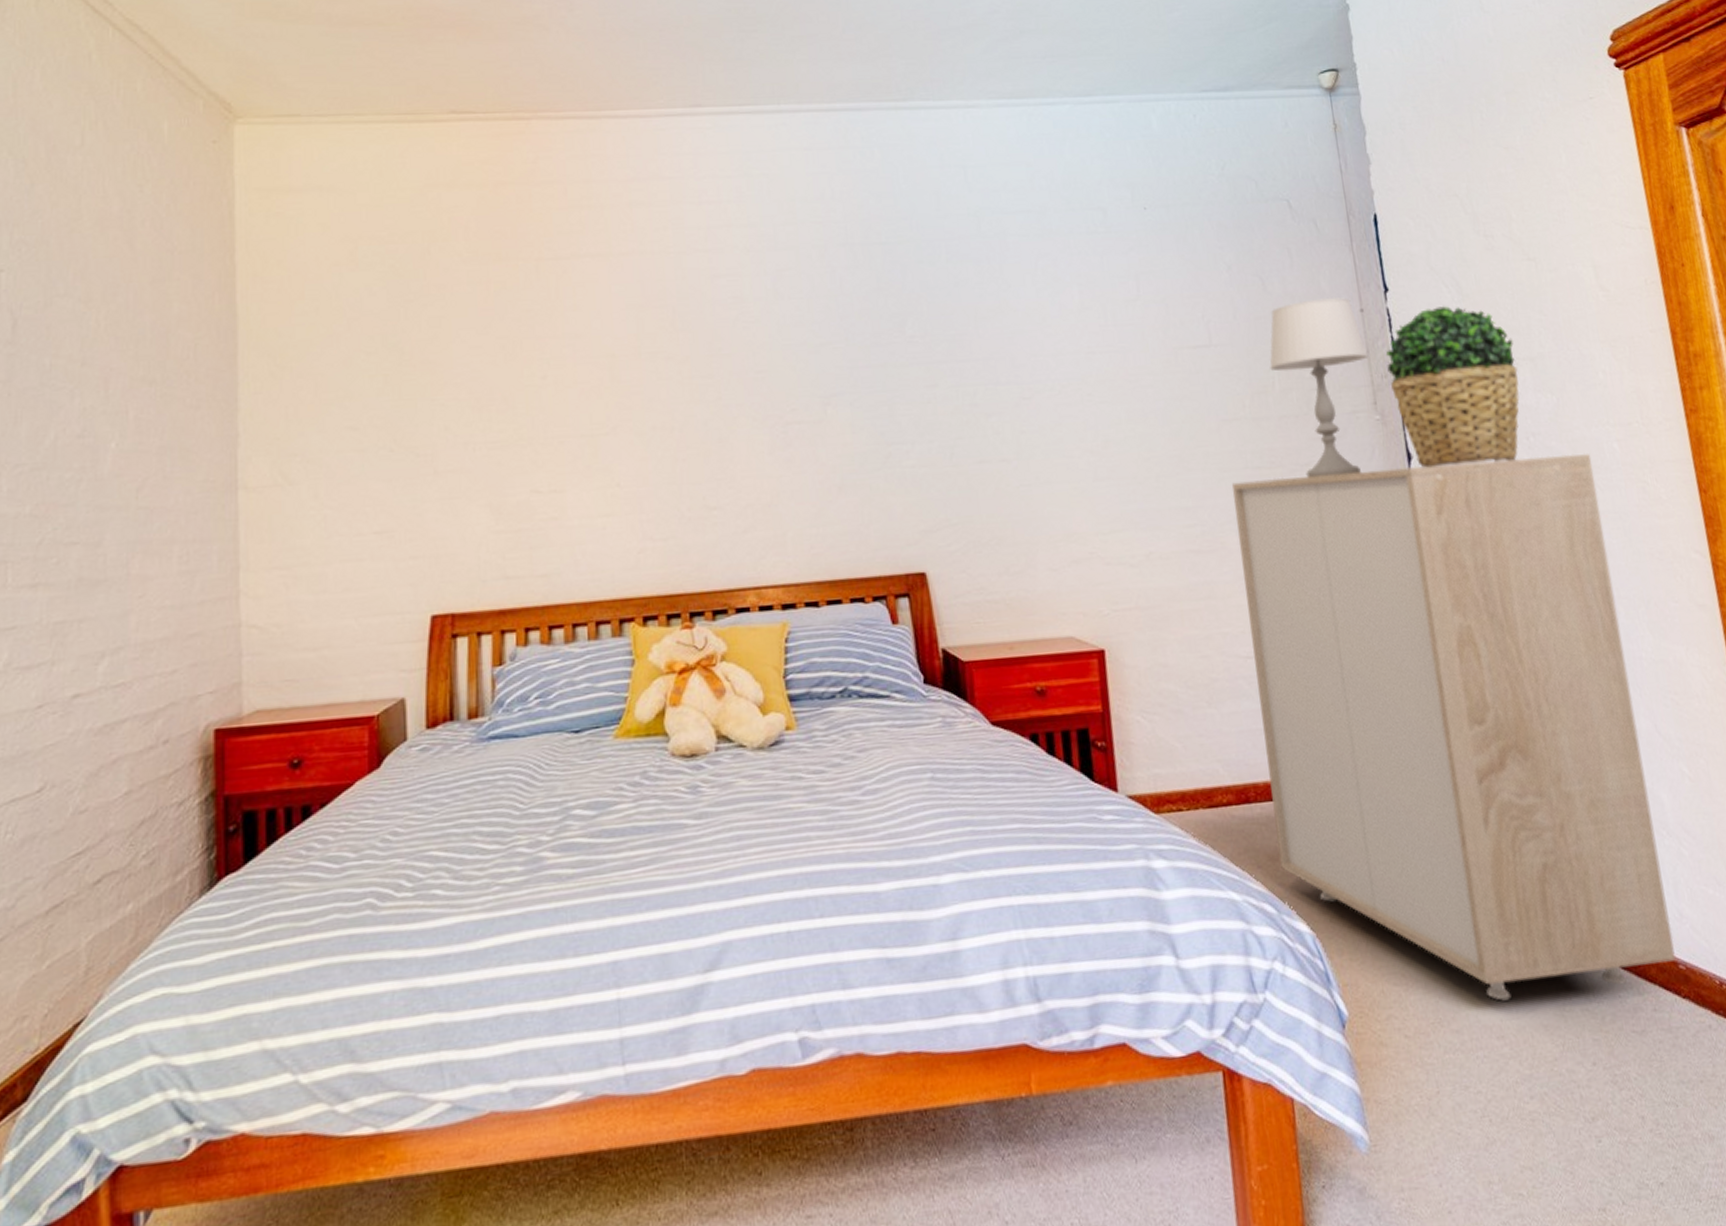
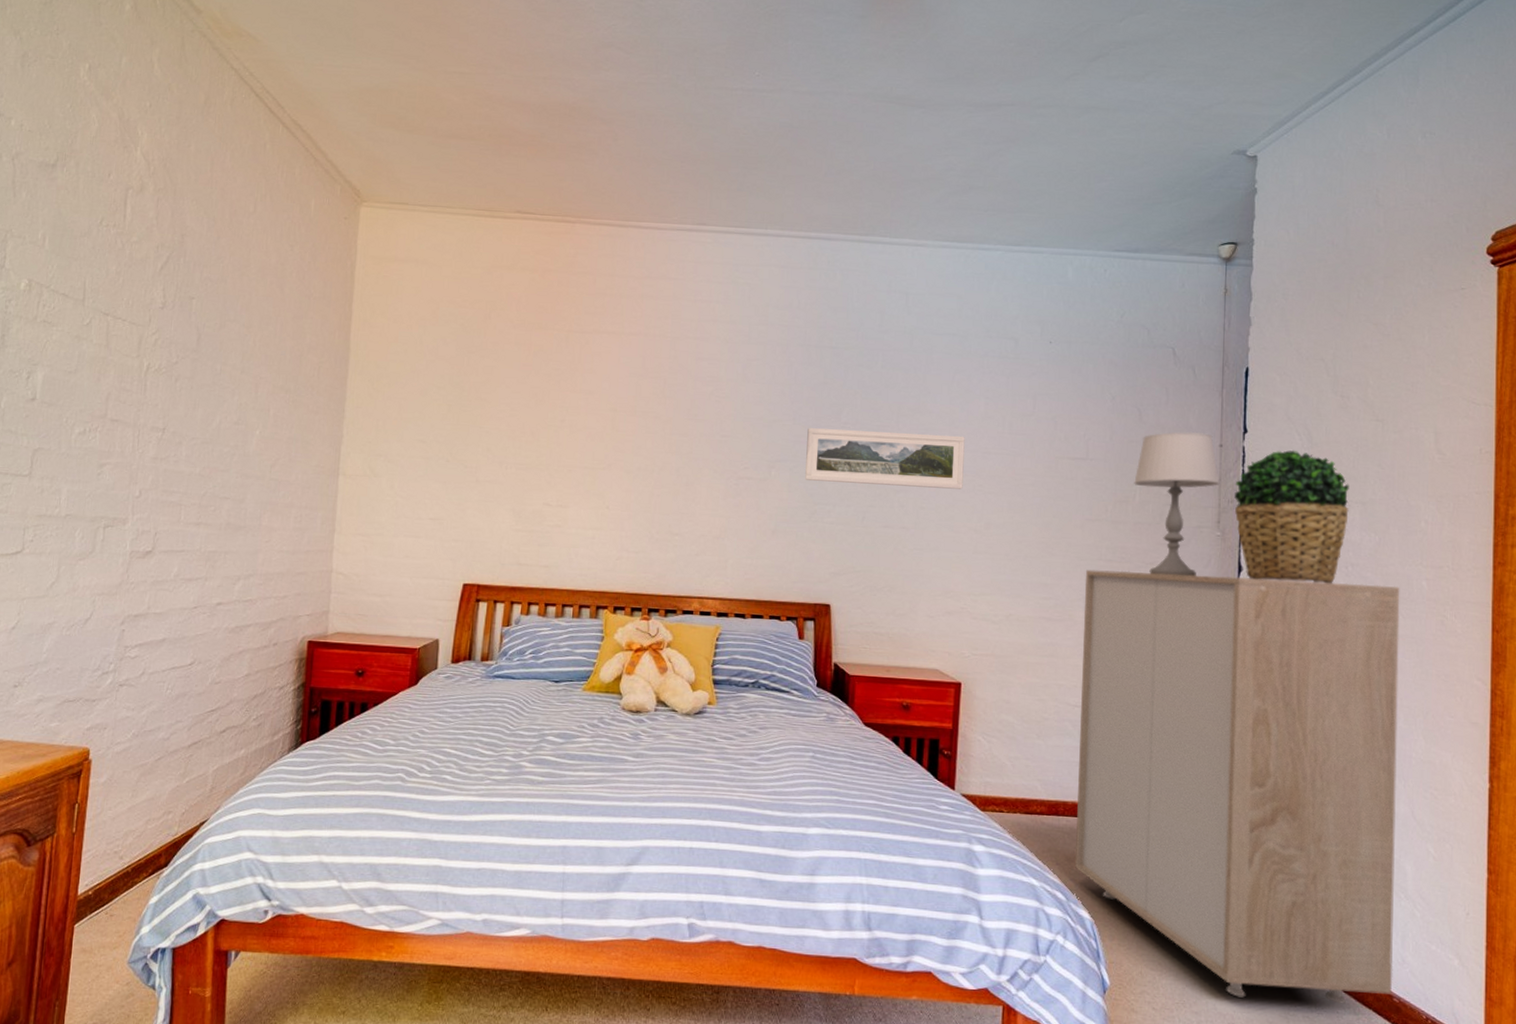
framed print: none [865,335,1068,415] -> present [805,428,965,489]

